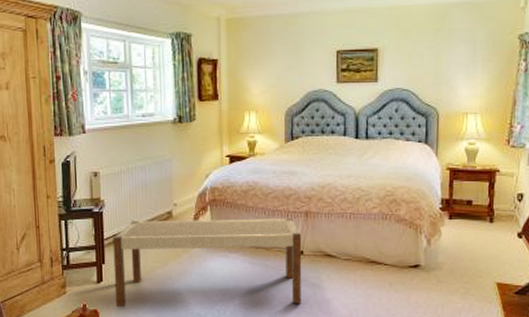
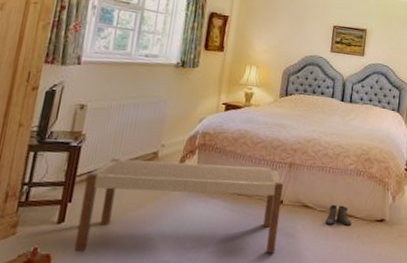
boots: none [351,252,381,274] -> present [325,204,352,226]

